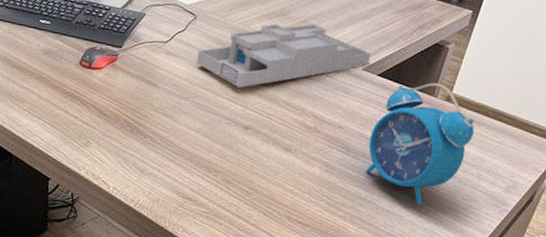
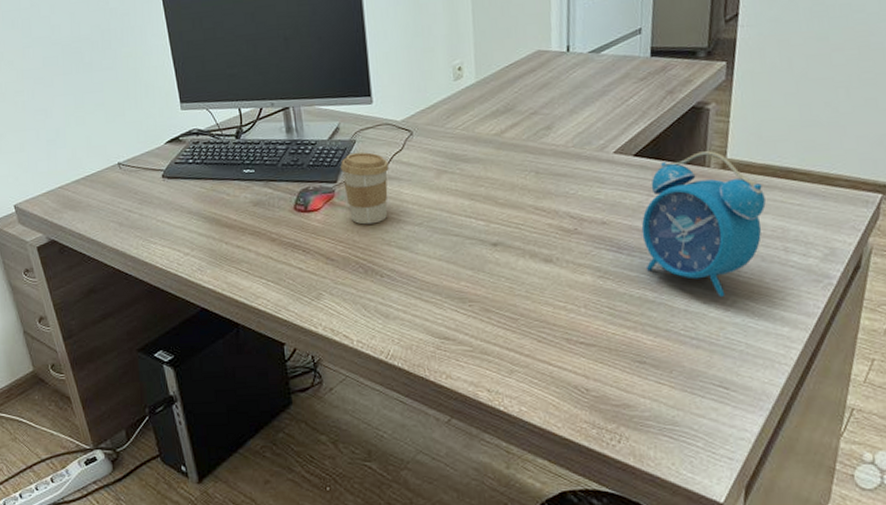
coffee cup: none [127,24,170,91] -> present [341,152,389,225]
desk organizer: present [196,24,372,88] -> none [422,113,621,201]

